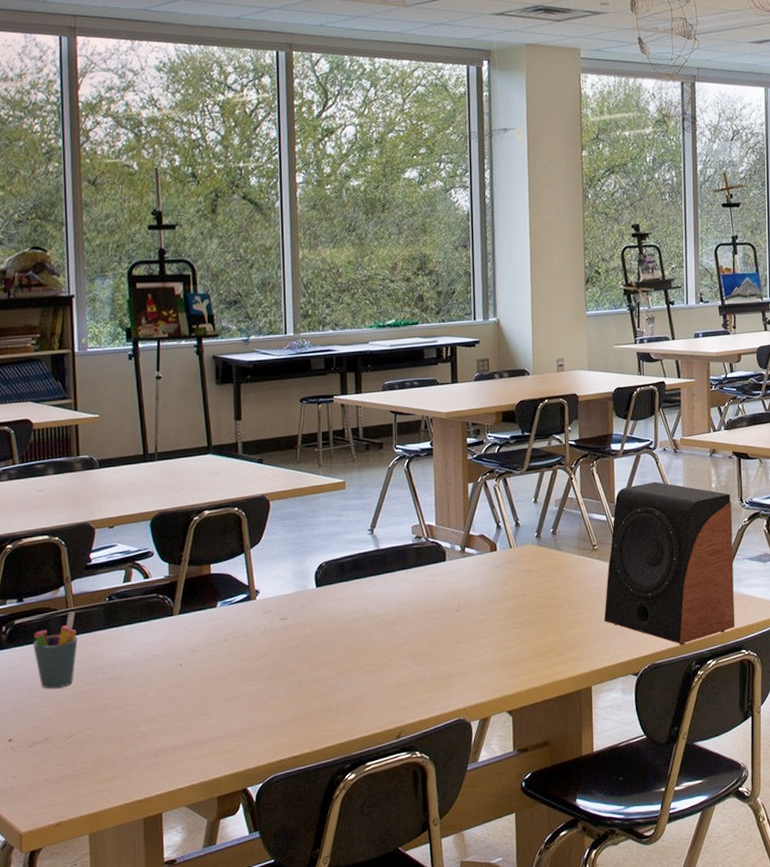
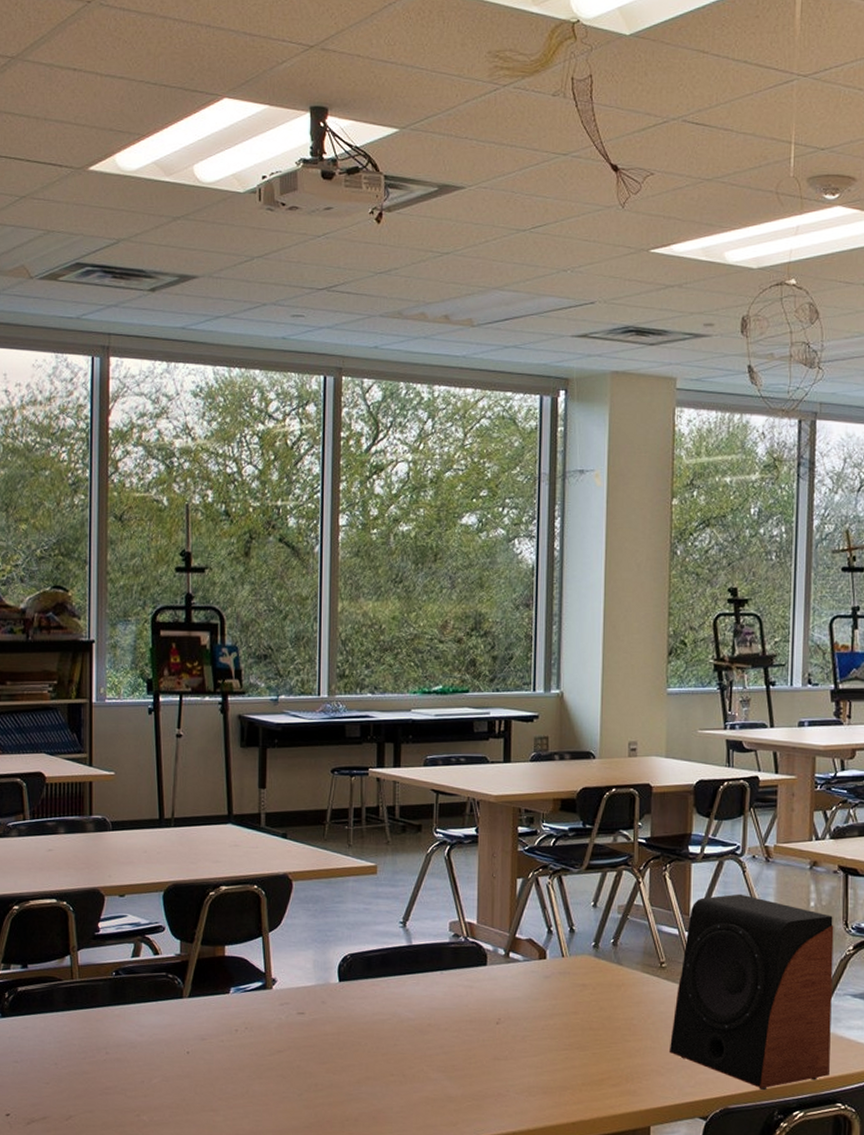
pen holder: present [33,611,78,689] -> none [35,983,82,1065]

